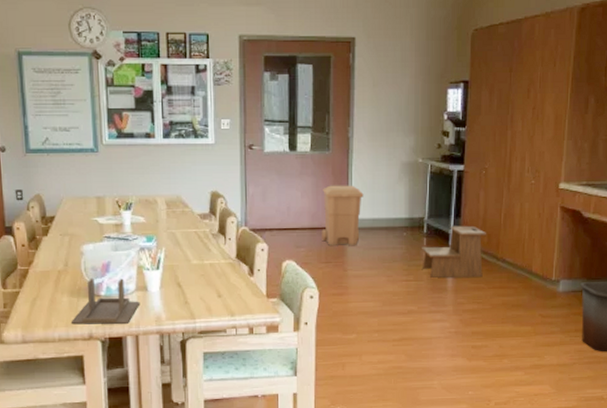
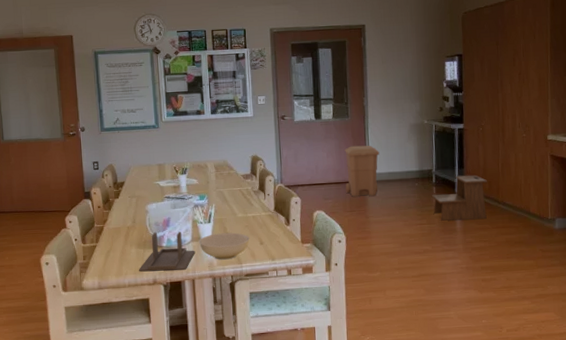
bowl: none [144,282,205,314] -> present [198,232,250,260]

